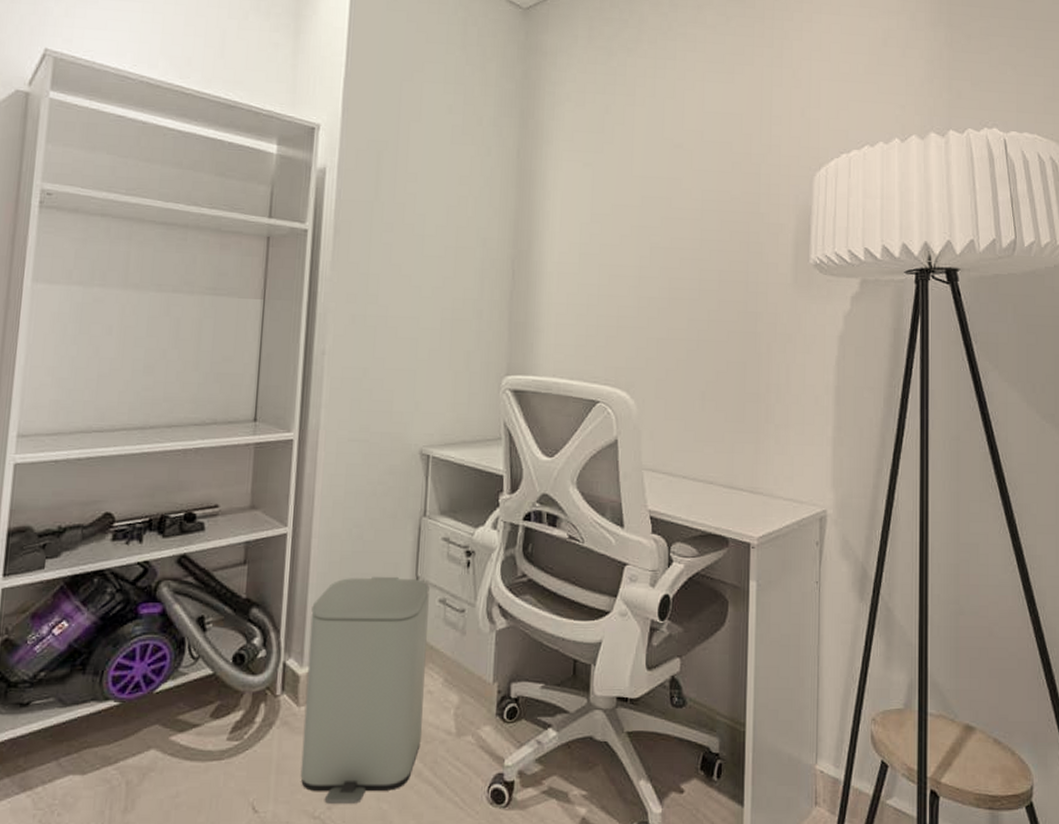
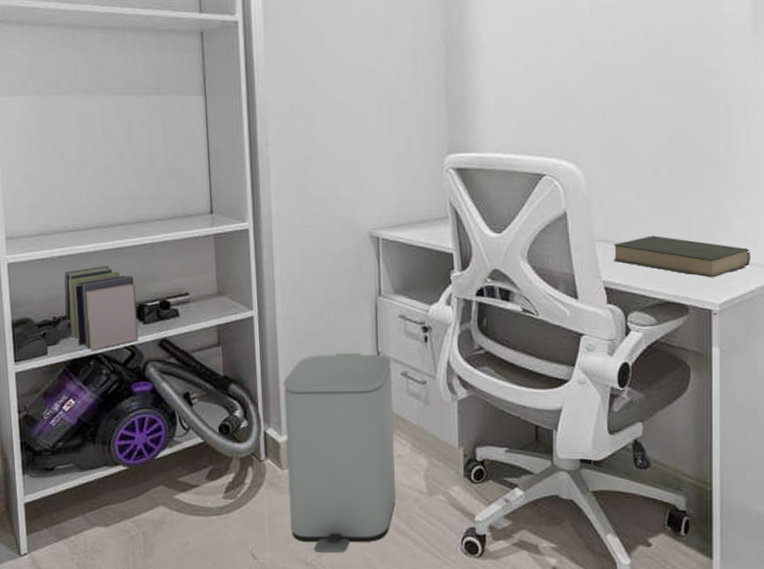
books: none [71,471,159,566] -> present [64,265,138,351]
book: none [660,467,787,512] -> present [614,235,750,278]

